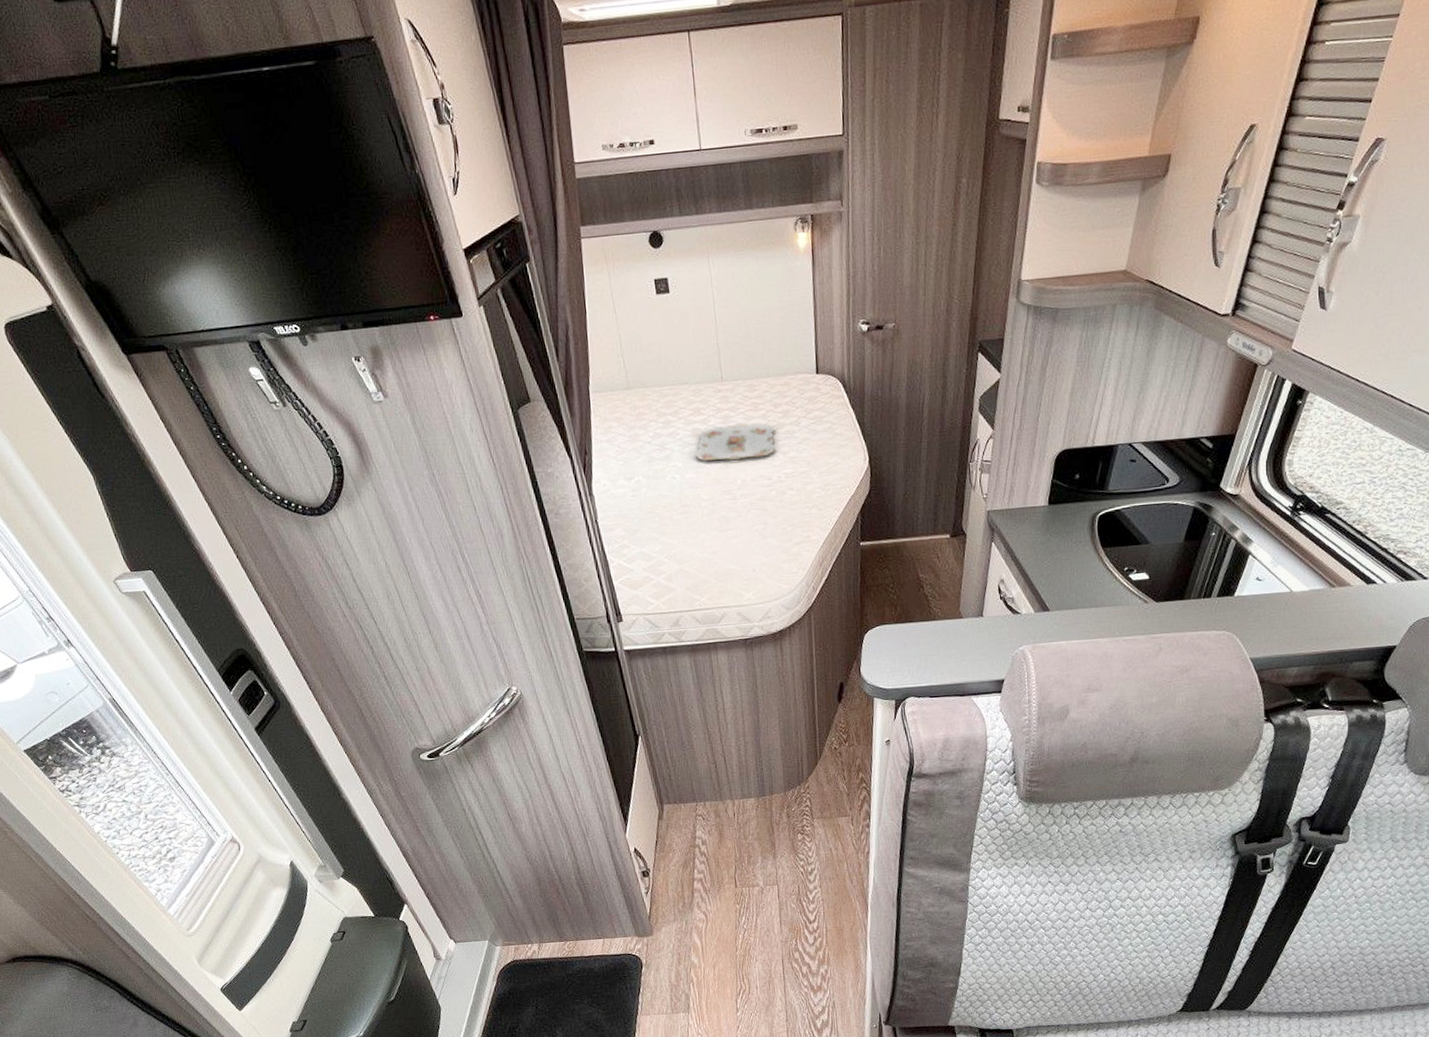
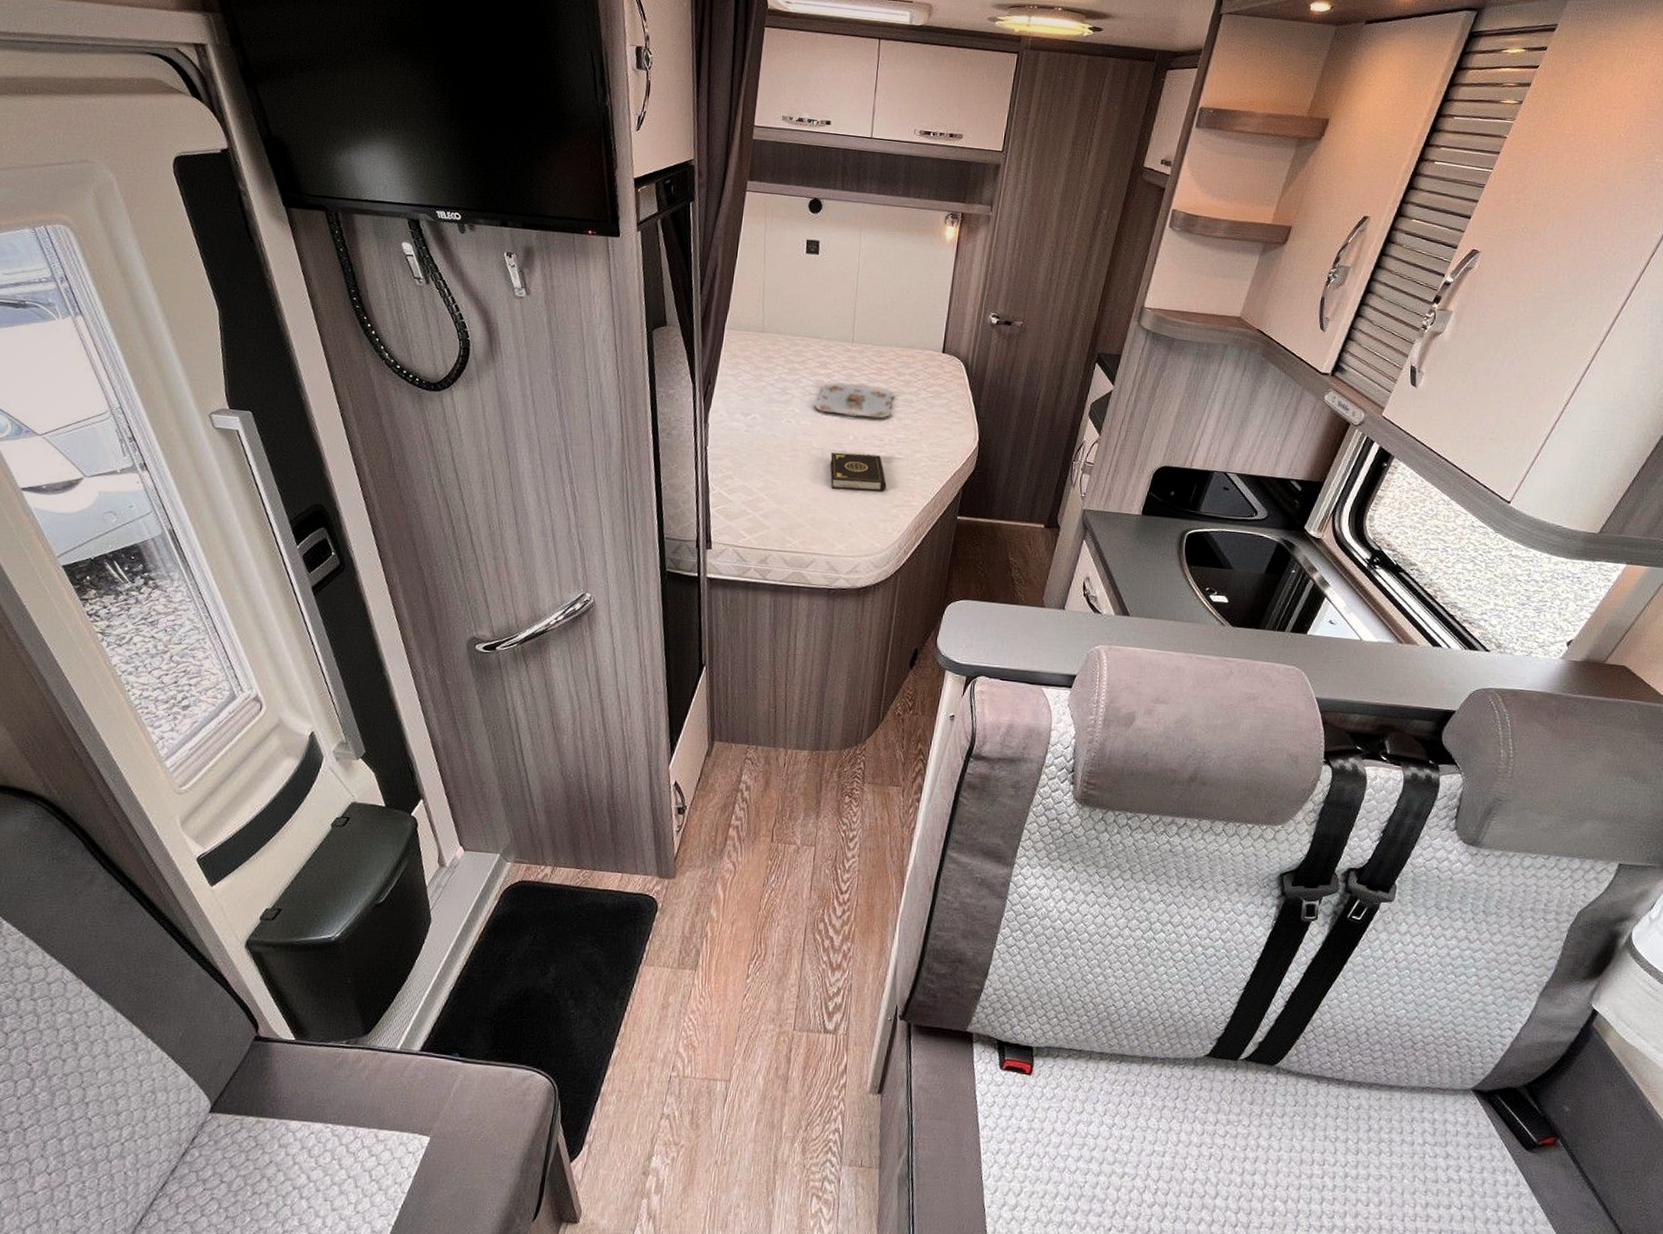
book: none [722,495,784,539] -> present [830,452,887,492]

